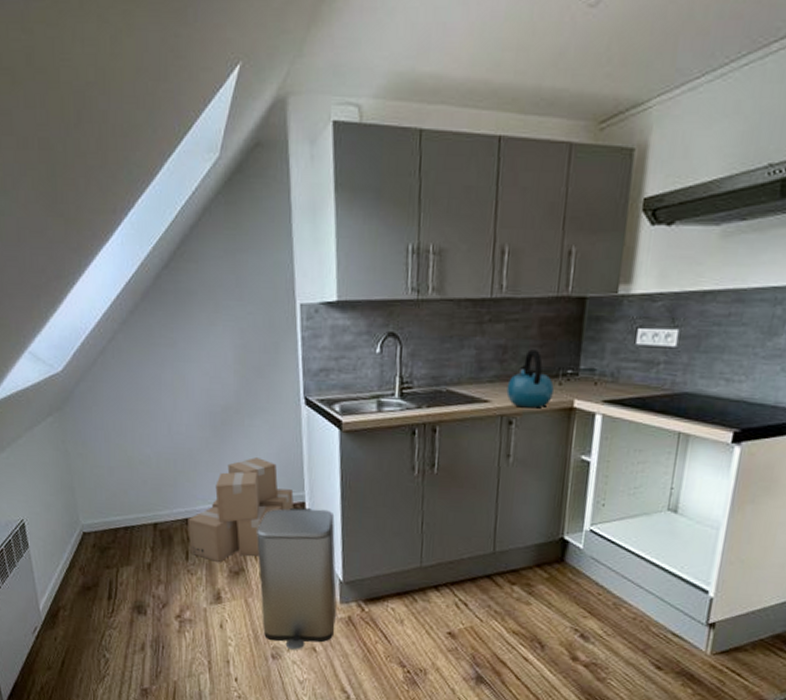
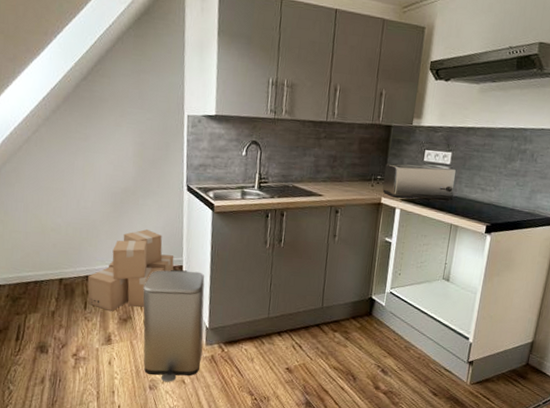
kettle: present [506,349,554,408] -> none [335,160,368,202]
toaster: none [575,348,688,399] -> present [382,163,458,200]

